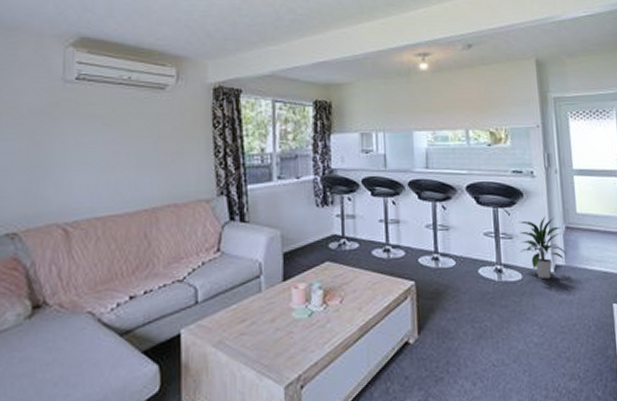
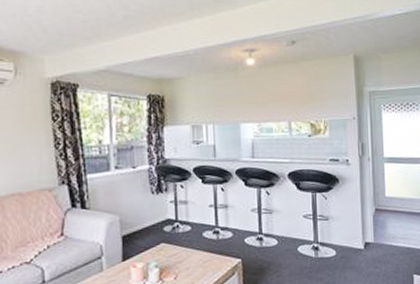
indoor plant: present [519,216,567,280] -> none [334,200,376,255]

